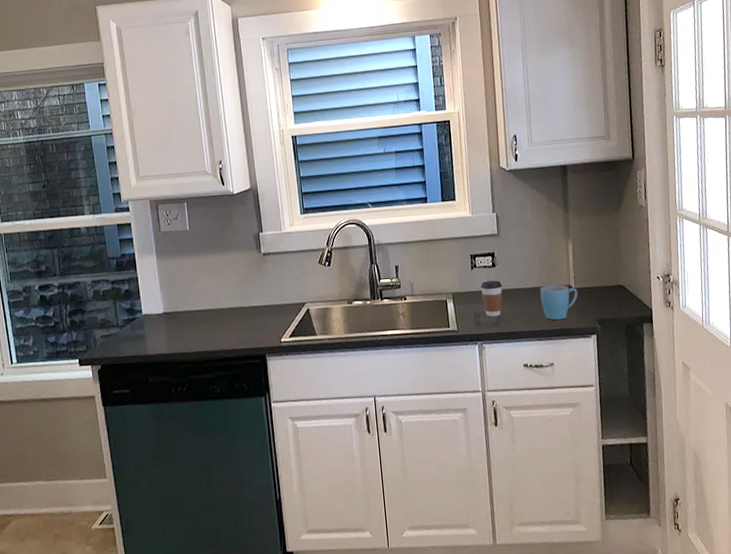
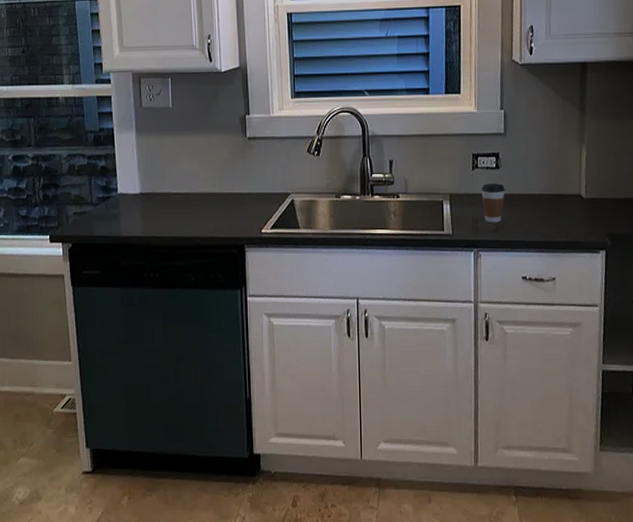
mug: present [540,284,578,321] -> none [546,193,589,232]

